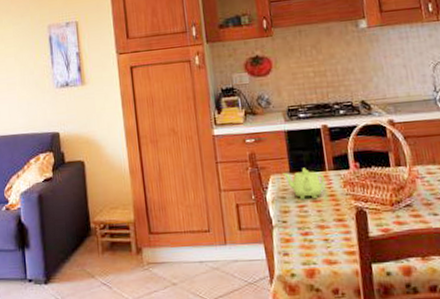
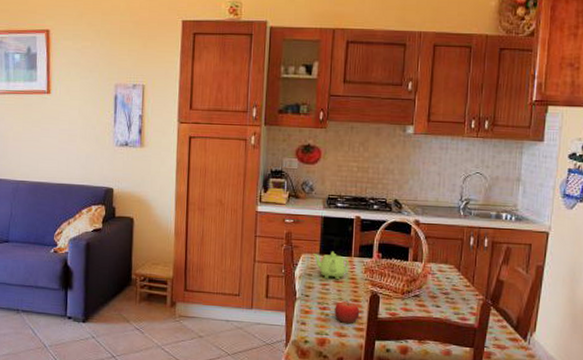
fruit: none [318,220,348,249] -> present [334,299,360,325]

